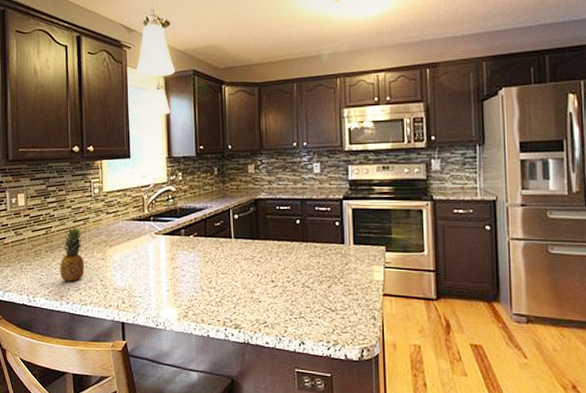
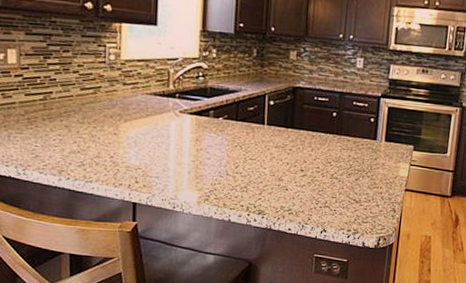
fruit: present [60,226,85,282] -> none [60,93,92,156]

